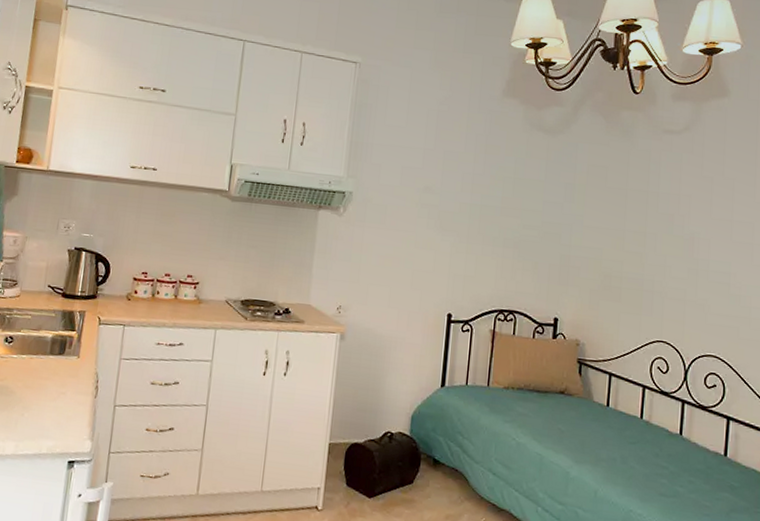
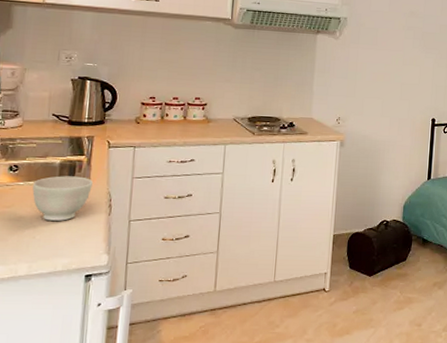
bowl: none [24,351,82,400] -> present [32,176,93,221]

